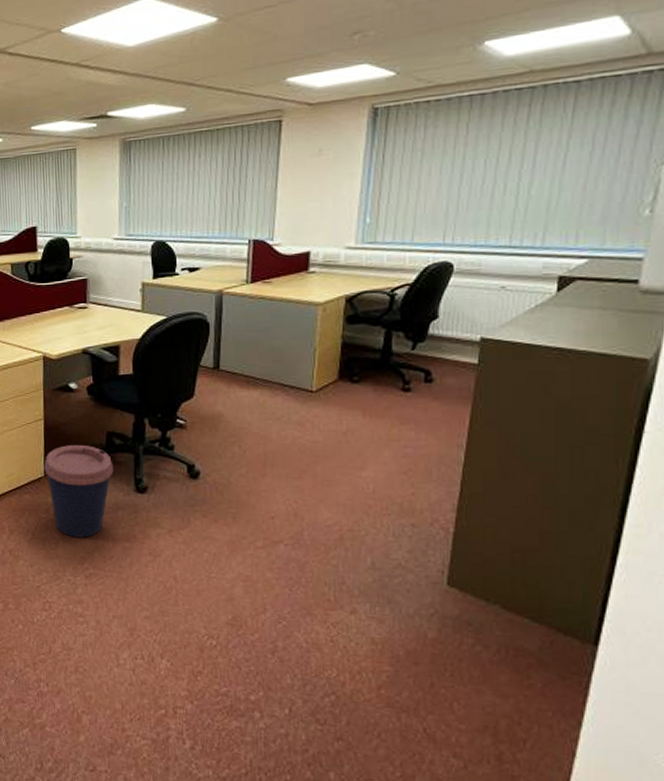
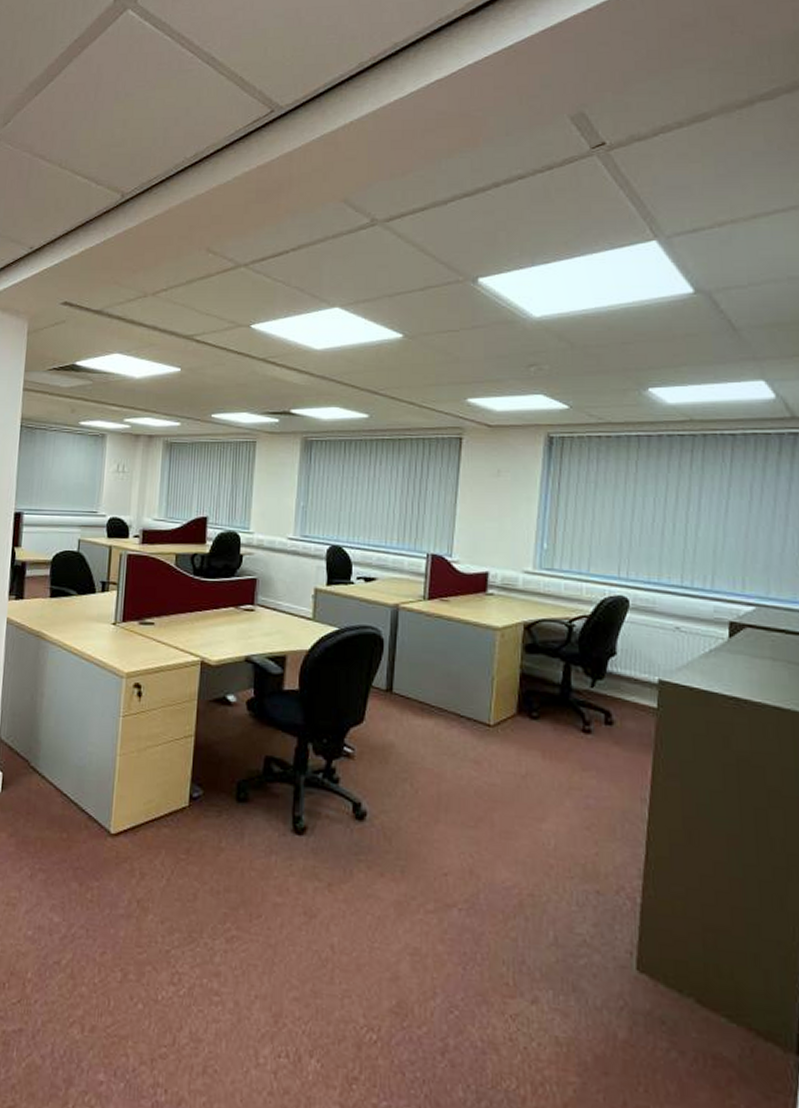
coffee cup: present [44,445,114,538] -> none [189,769,270,889]

